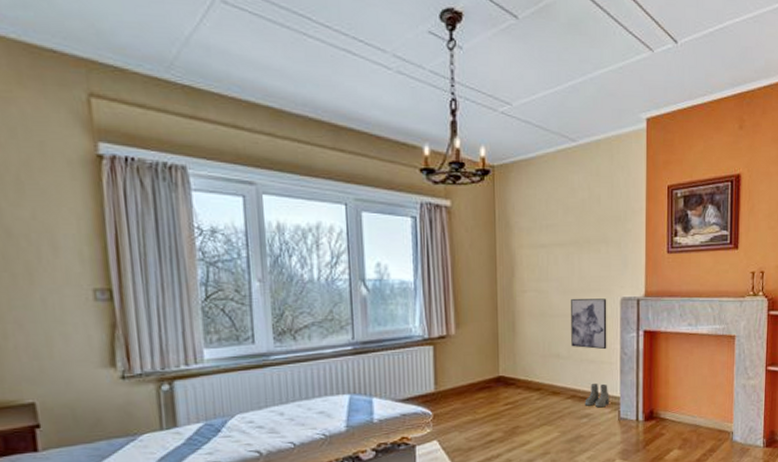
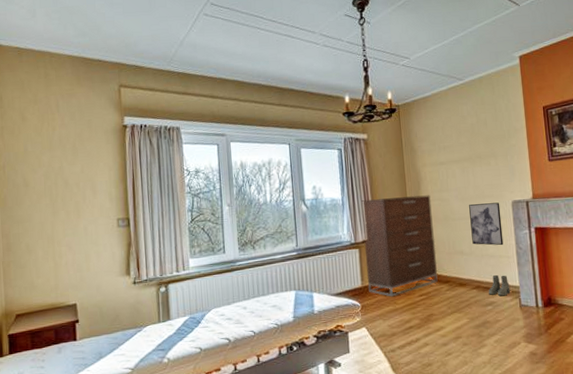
dresser: none [440,283,528,405] -> present [362,195,438,297]

